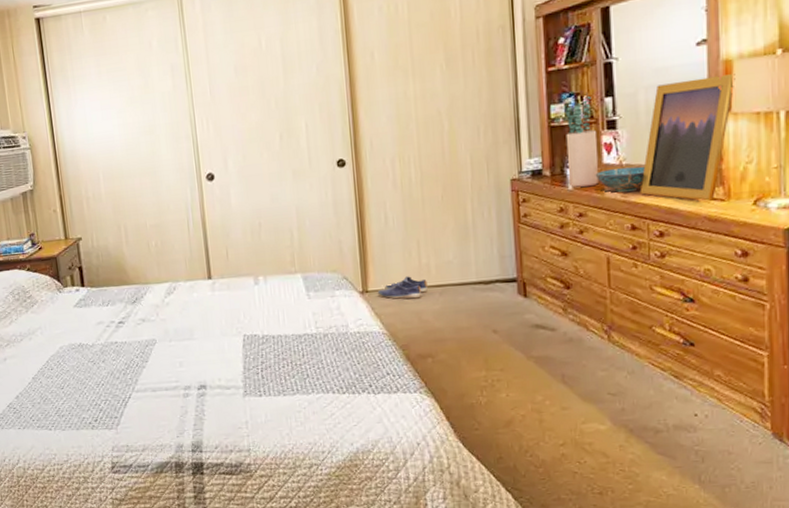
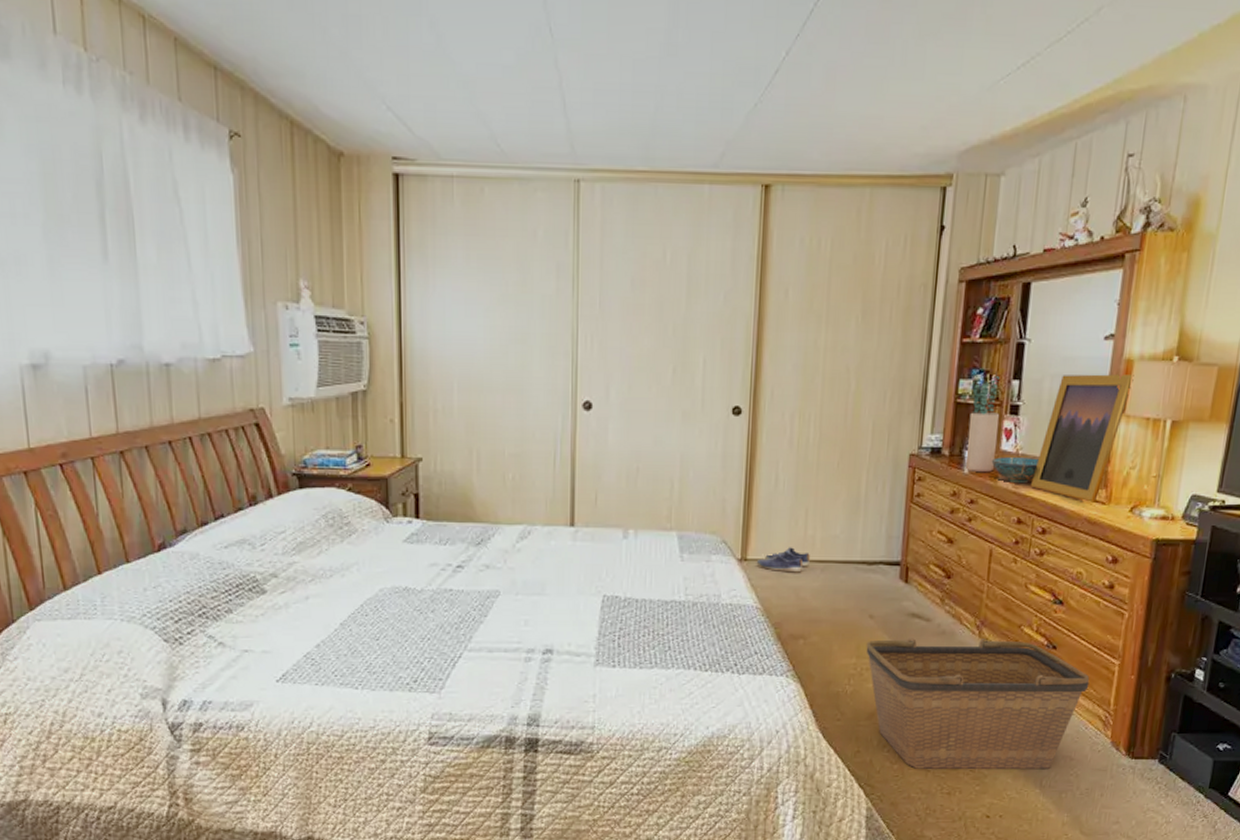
bicycle basket: none [494,341,737,471] -> present [866,638,1090,770]

